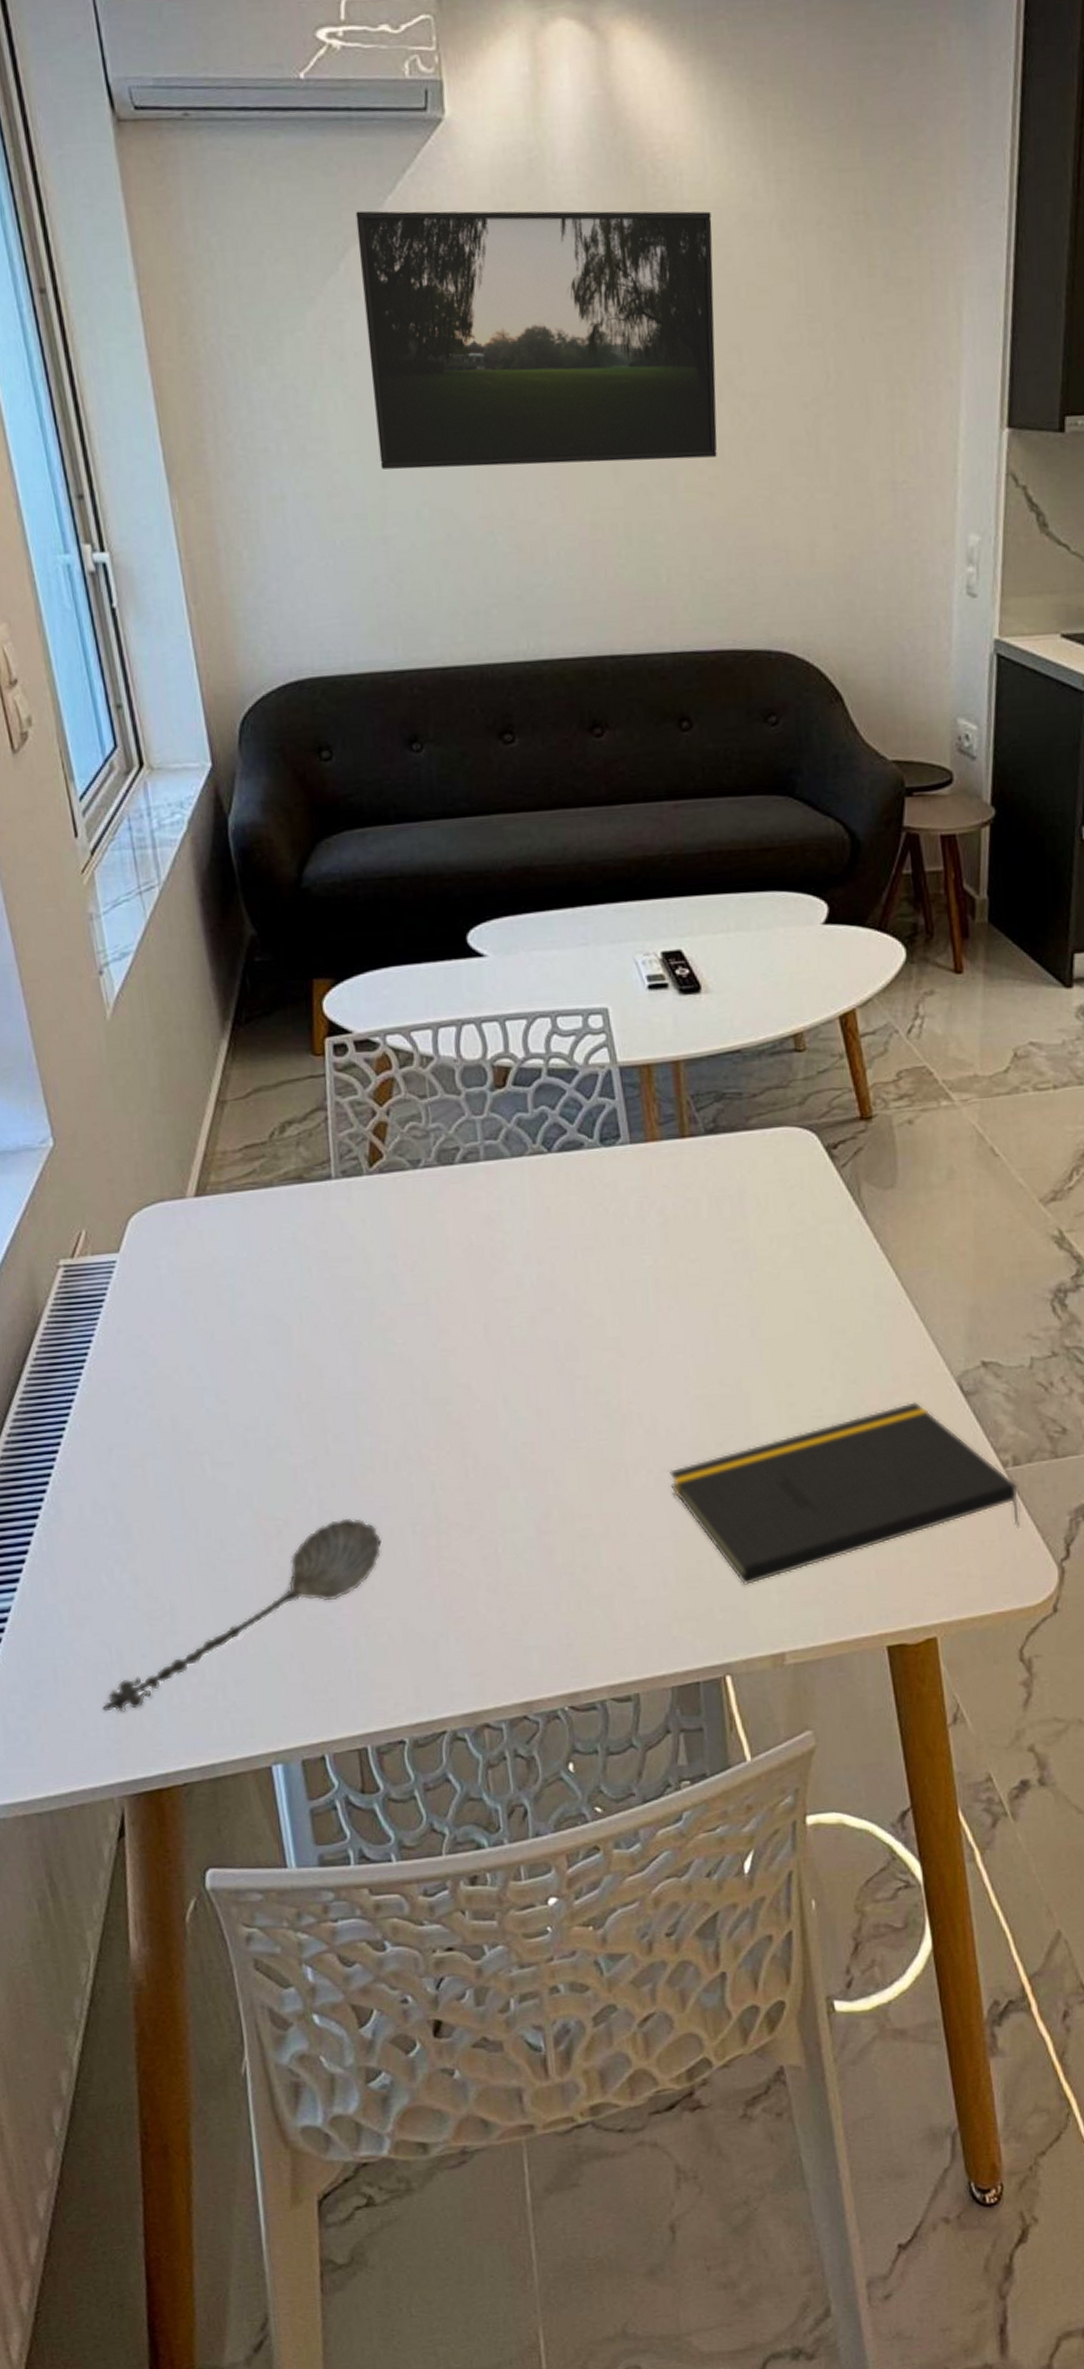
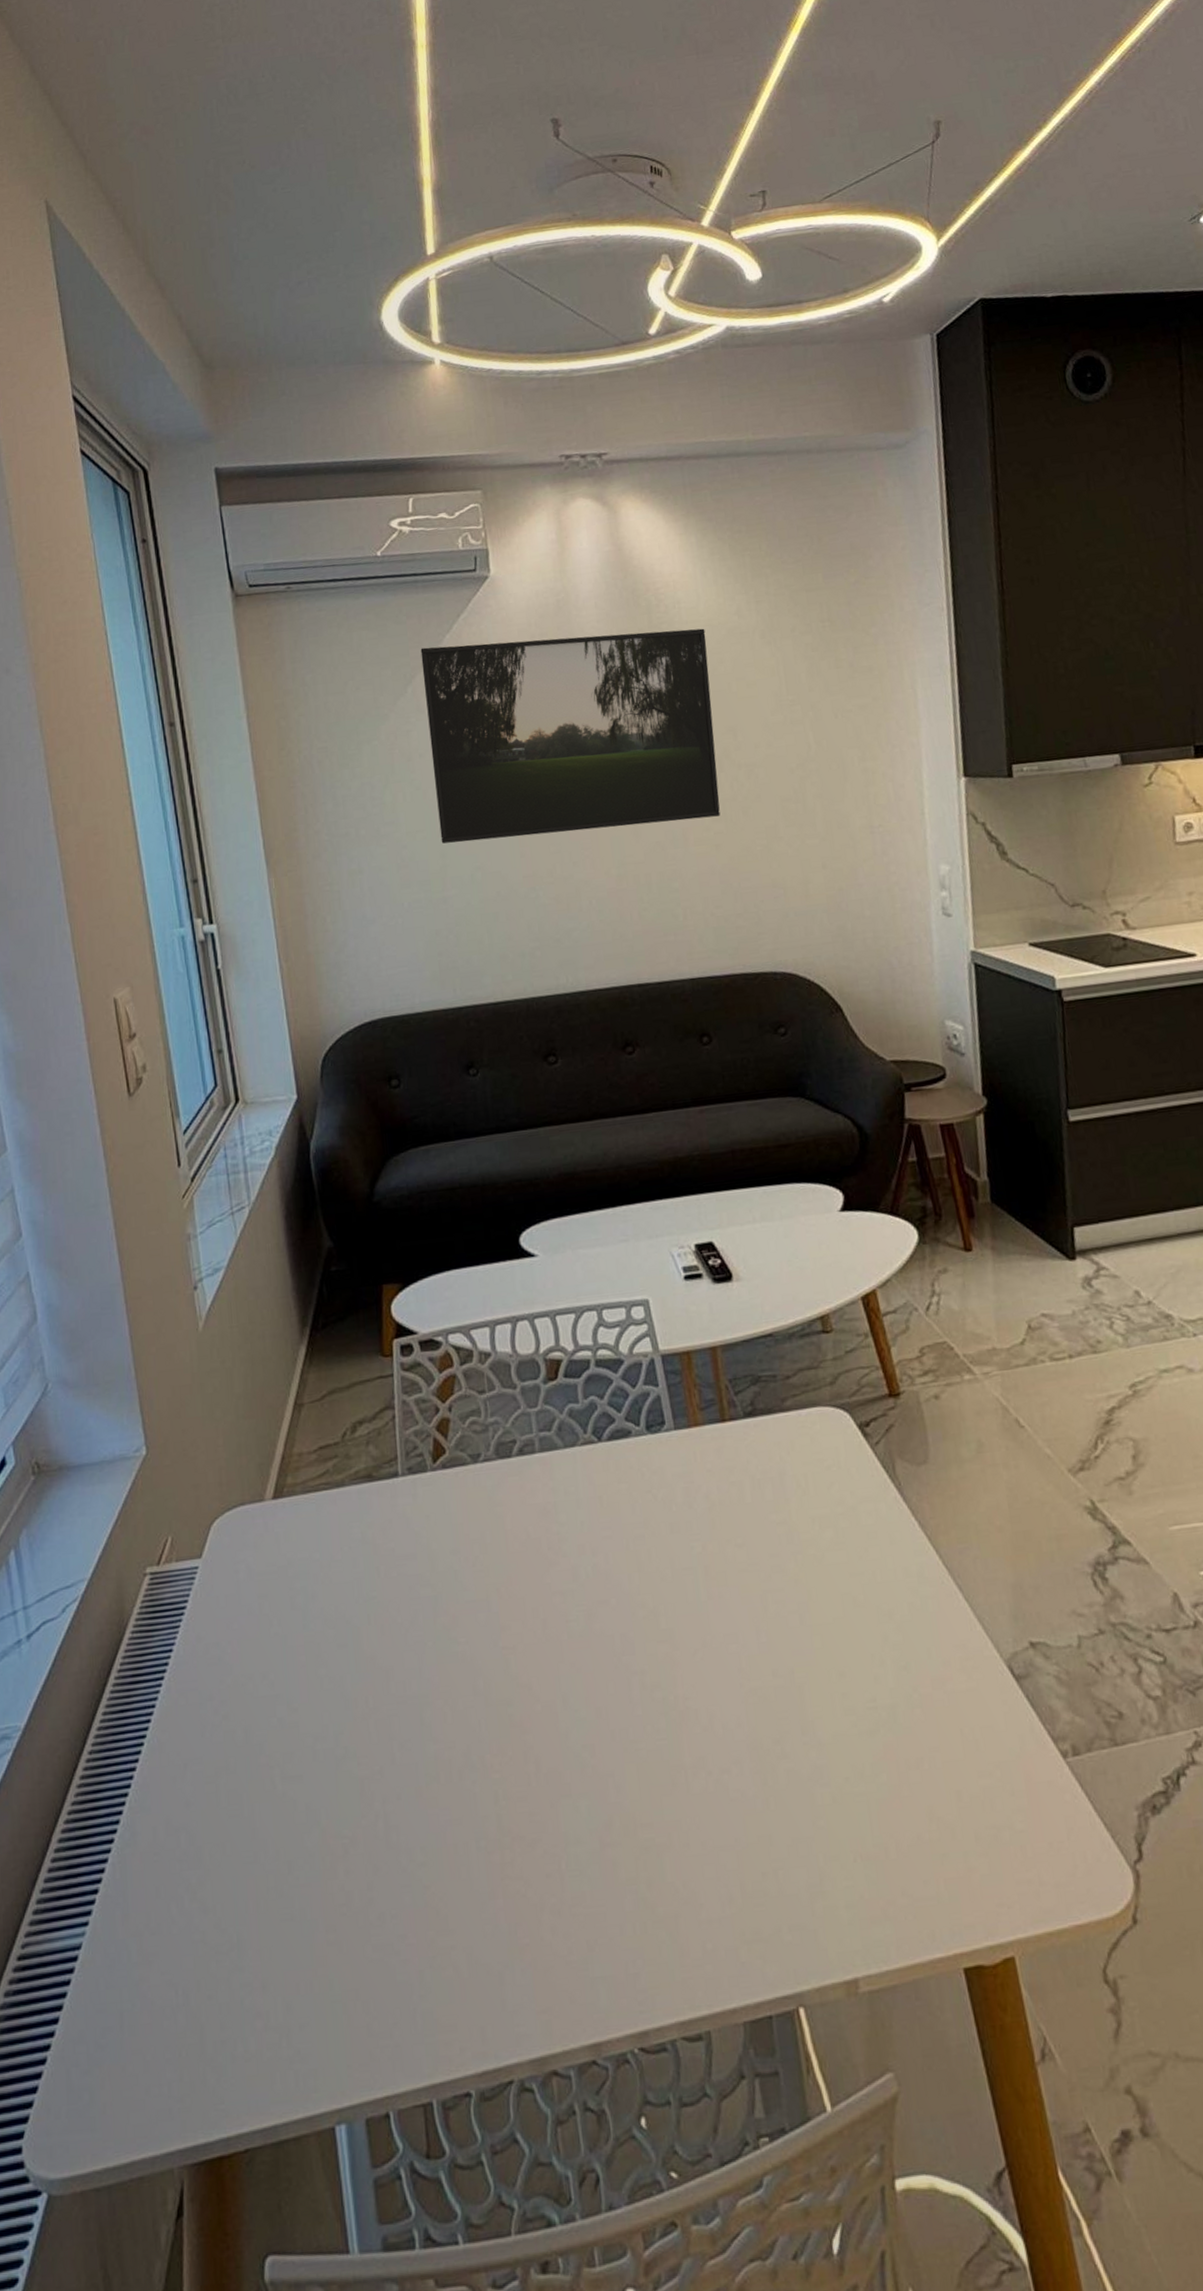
spoon: present [103,1518,382,1712] -> none [167,1834,446,2064]
notepad: present [669,1402,1021,1586] -> none [728,1688,1088,1901]

